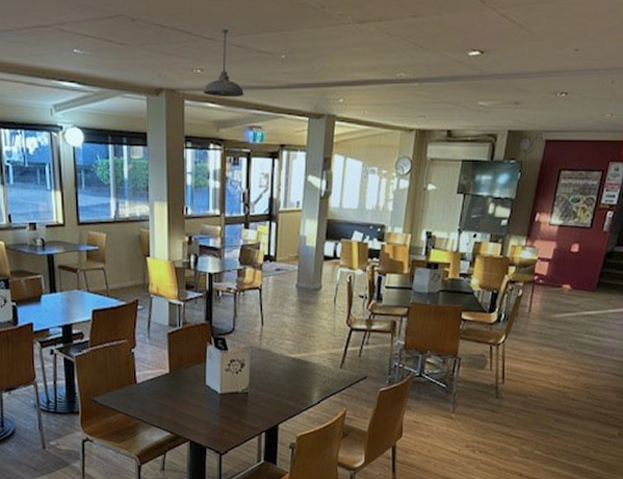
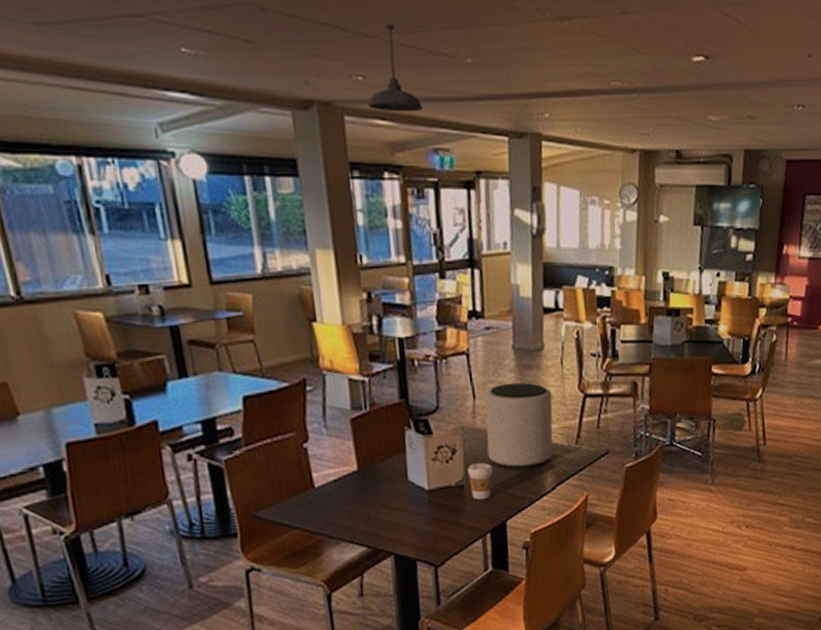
coffee cup: none [252,376,272,406] -> present [467,463,494,500]
plant pot: none [269,314,324,384] -> present [485,382,553,468]

